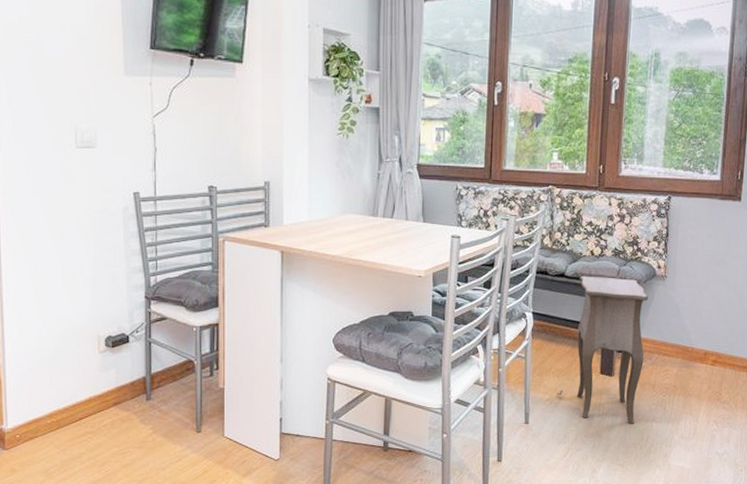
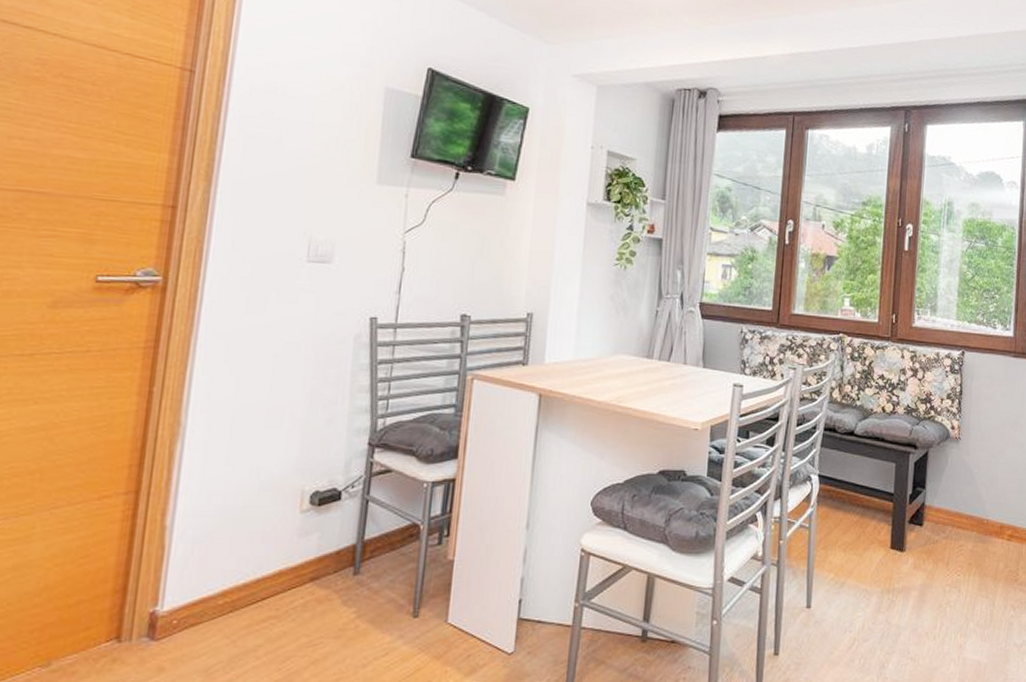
side table: present [557,276,649,424] -> none [843,435,943,609]

